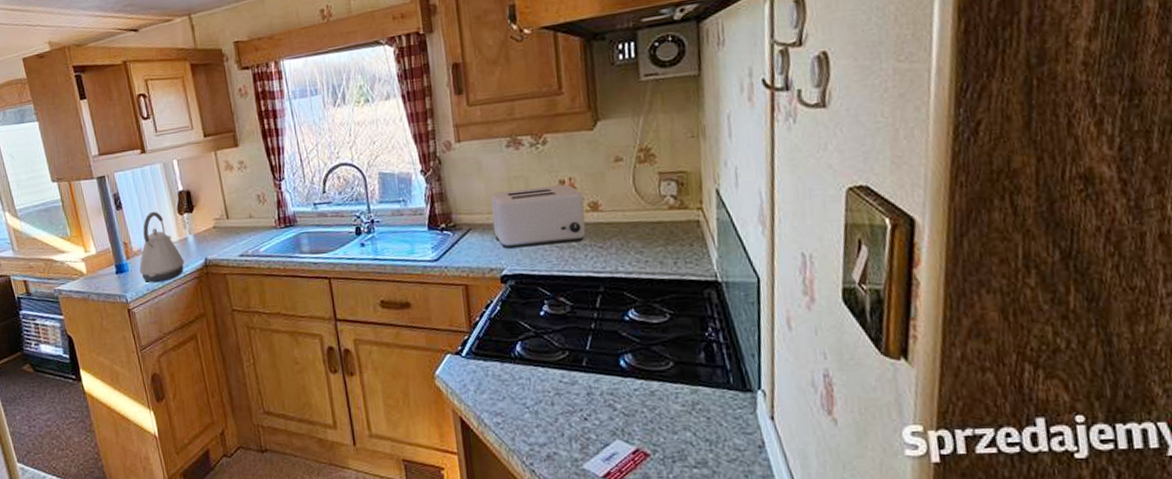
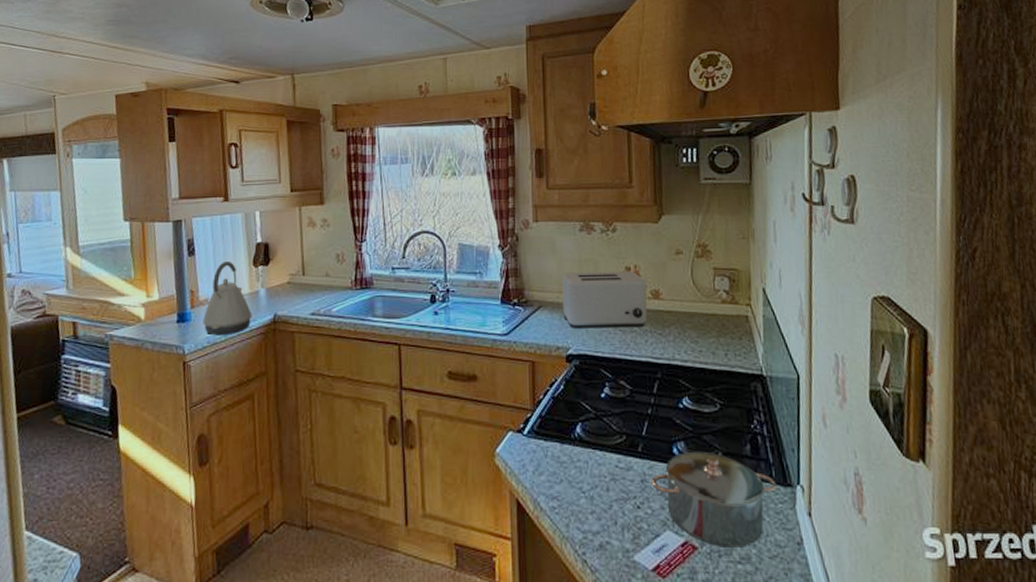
cooking pot: none [597,362,736,454] -> present [651,451,777,548]

